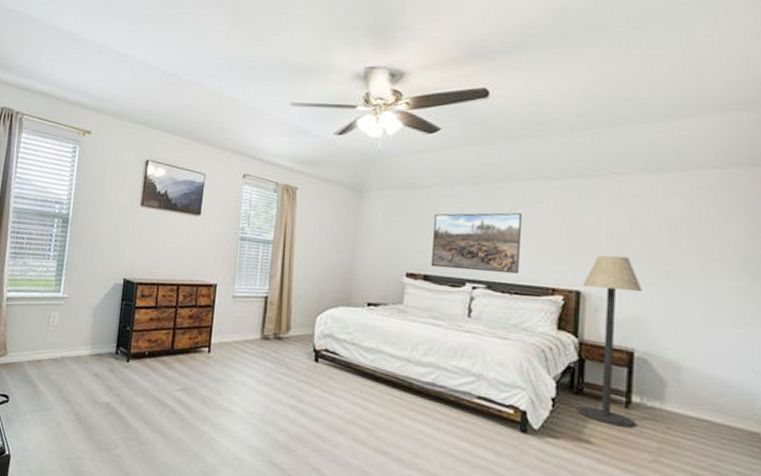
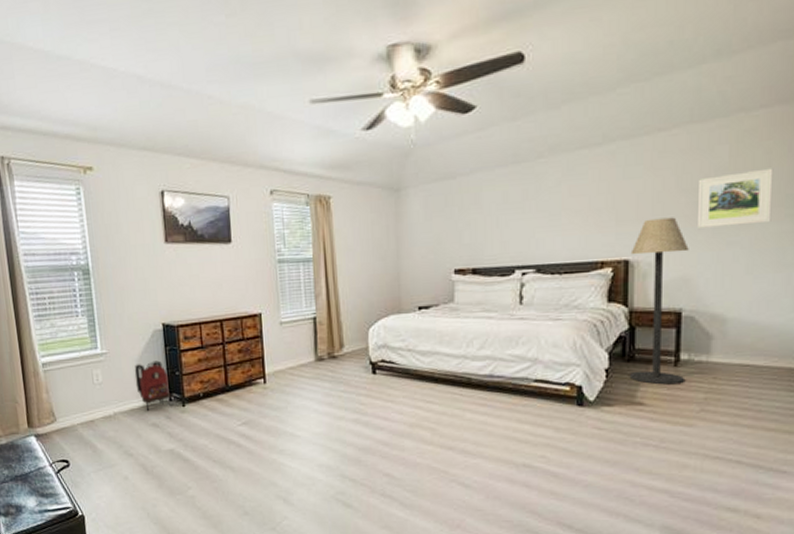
backpack: none [87,312,119,360] -> present [134,360,171,411]
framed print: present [432,212,523,273] -> none [478,188,568,259]
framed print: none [650,224,729,278] -> present [696,168,774,228]

